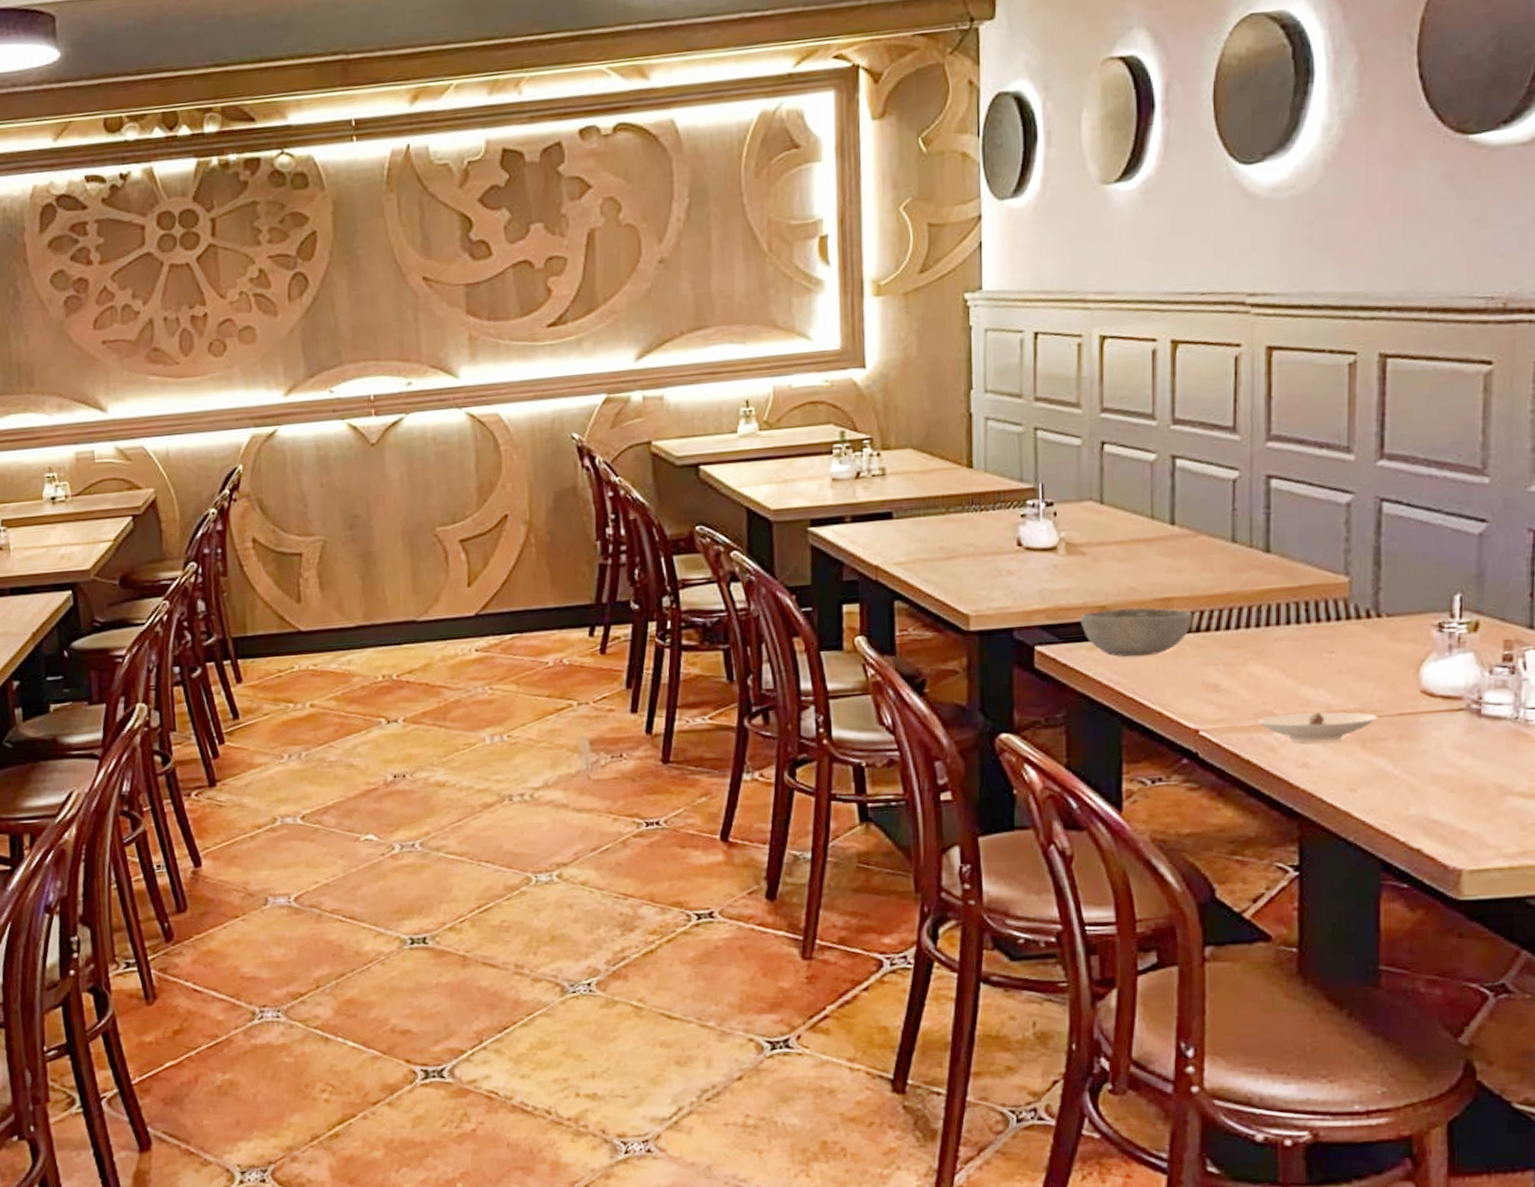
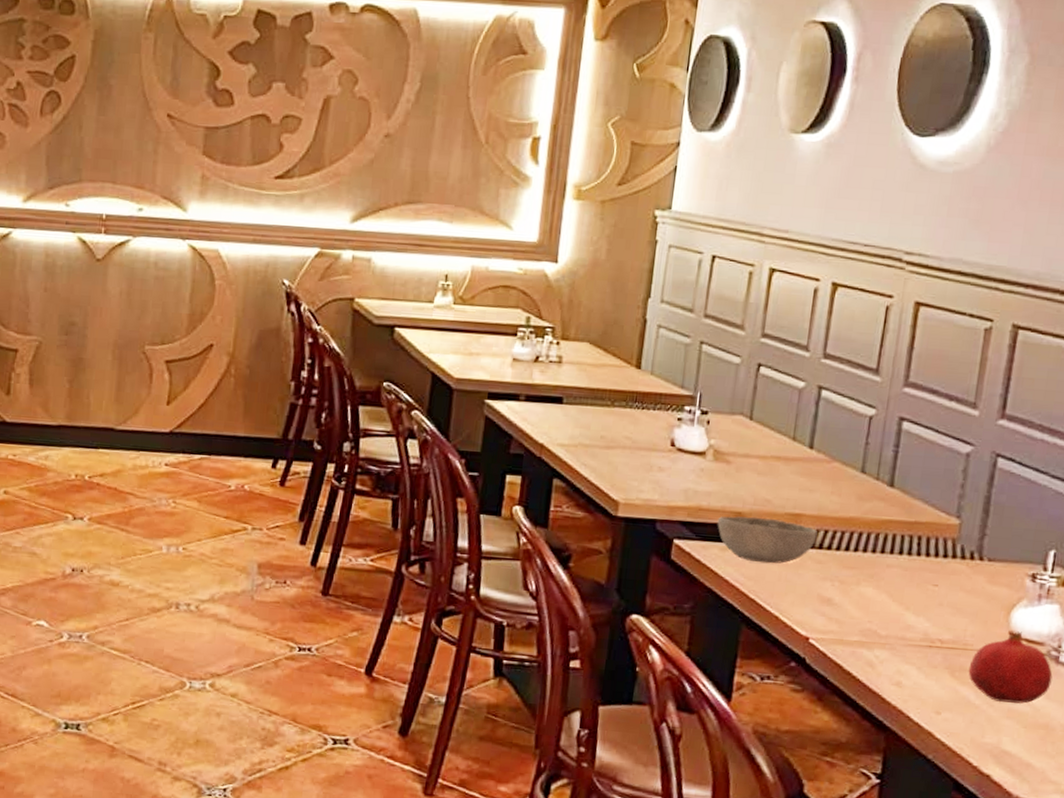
saucer: present [1258,712,1378,743] -> none [862,635,969,667]
fruit: none [1381,688,1476,768] -> present [968,631,1053,704]

